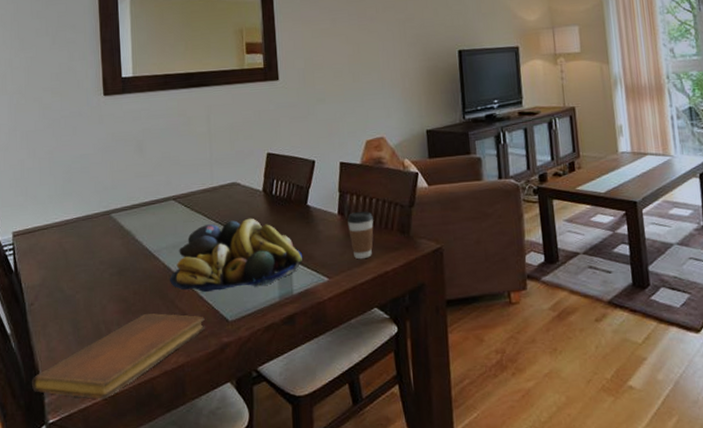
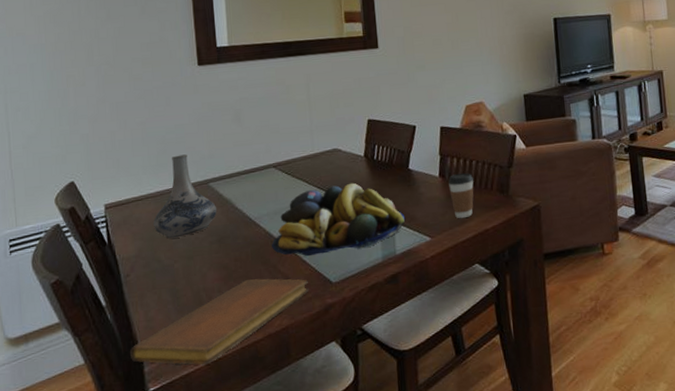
decorative vase: none [57,184,117,269] -> present [153,154,217,239]

